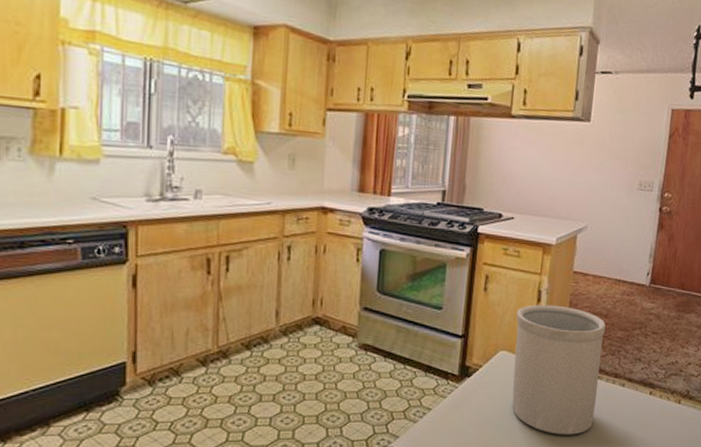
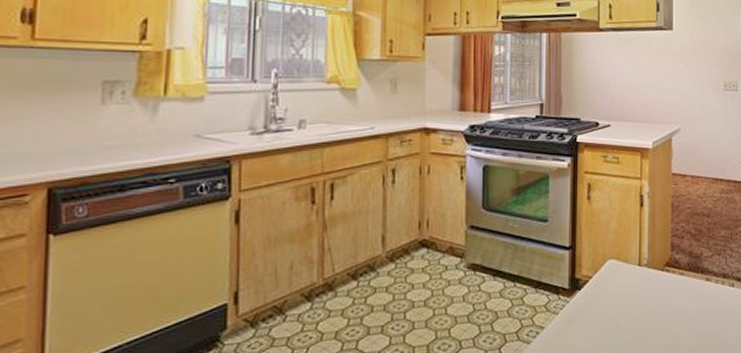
utensil holder: present [512,304,606,435] -> none [621,208,709,344]

